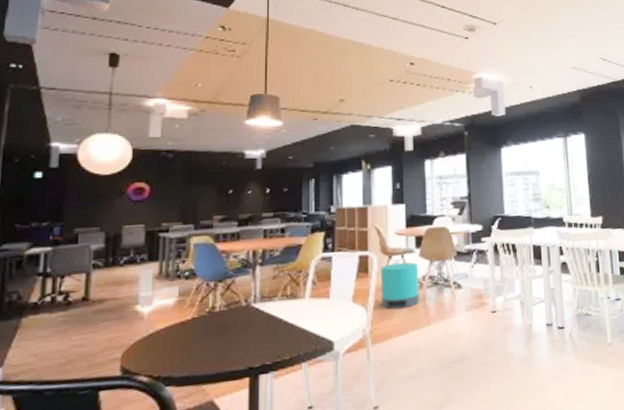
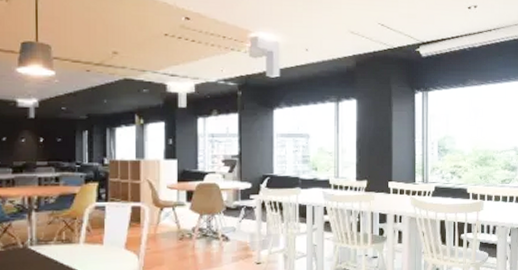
trash can: present [380,262,420,310] -> none [152,215,189,257]

